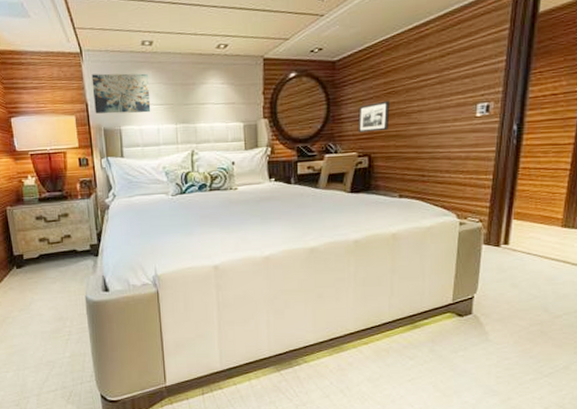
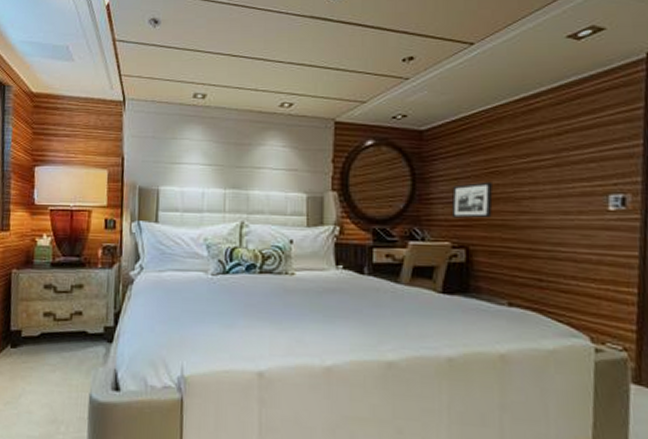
wall art: present [91,73,151,114] -> none [131,125,197,173]

